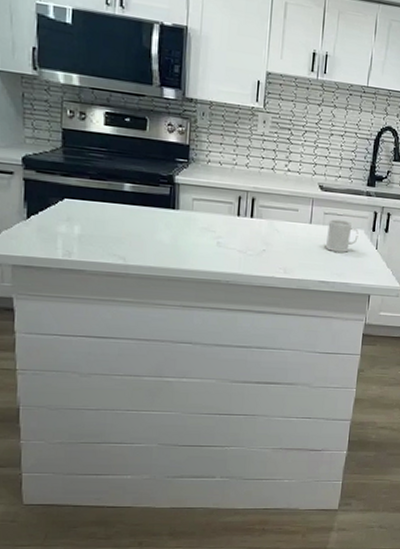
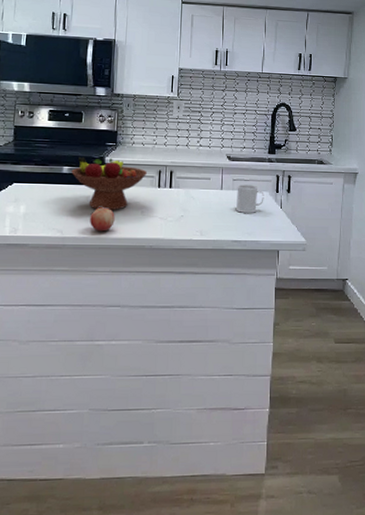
fruit bowl: none [134,173,226,239] -> present [71,157,148,210]
fruit: none [157,234,187,262] -> present [90,207,115,232]

